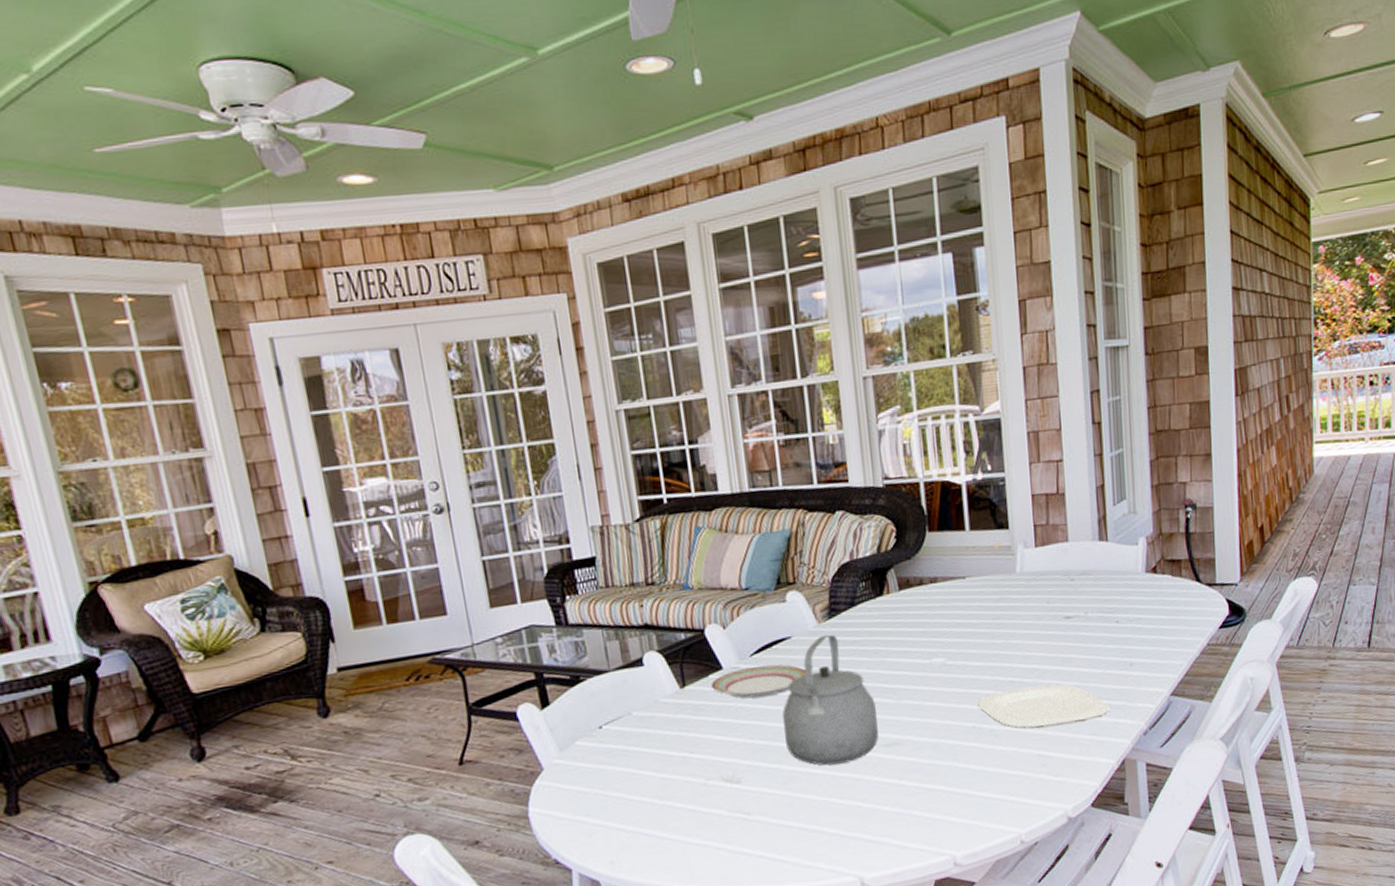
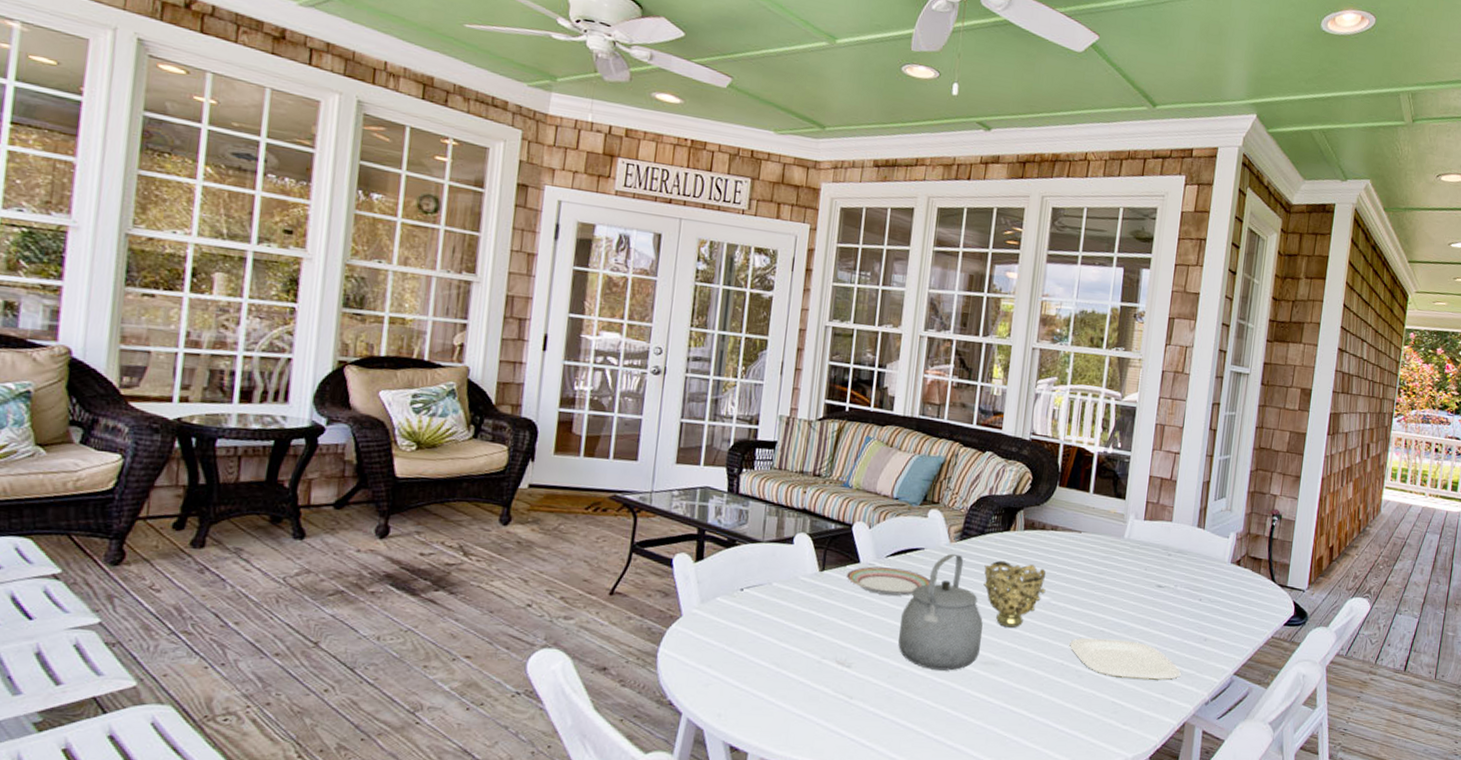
decorative bowl: none [863,626,938,702] -> present [983,560,1046,628]

